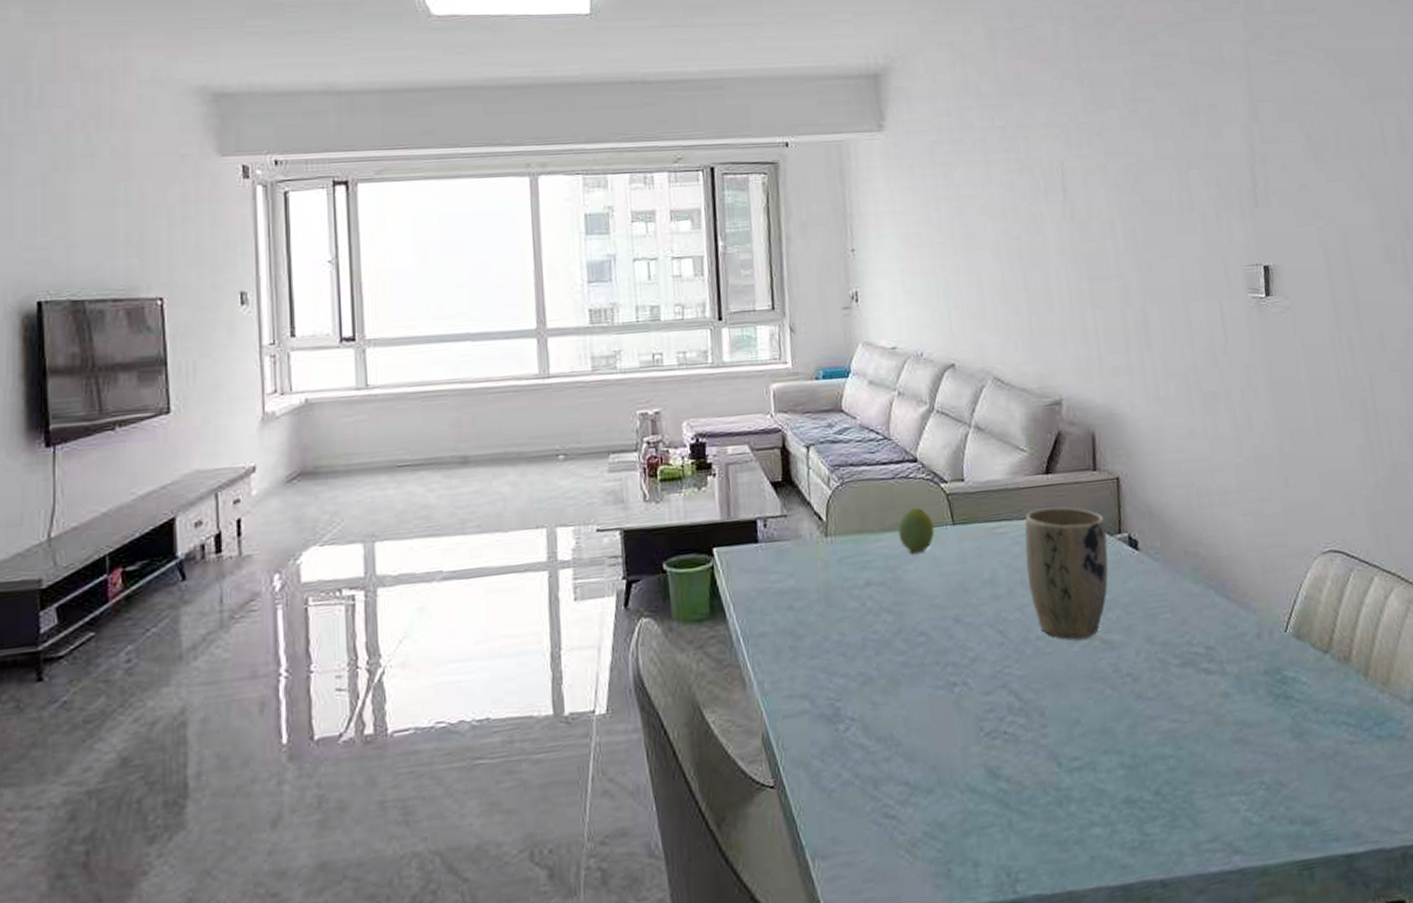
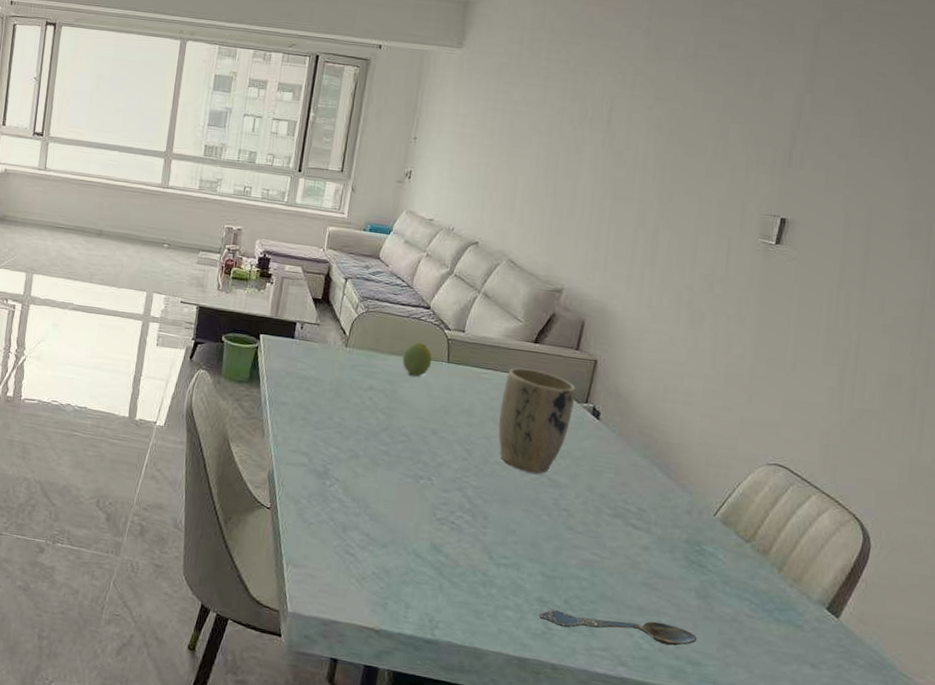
spoon: none [1130,782,1306,827] -> present [538,609,698,646]

